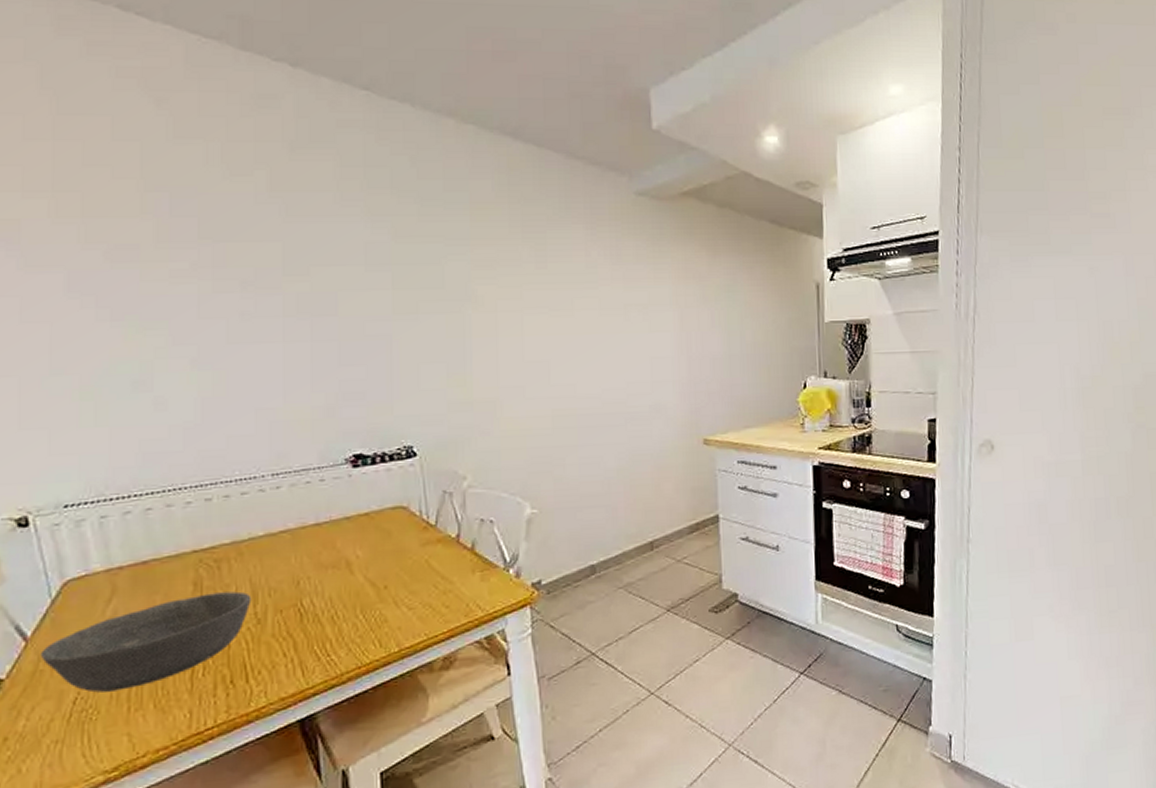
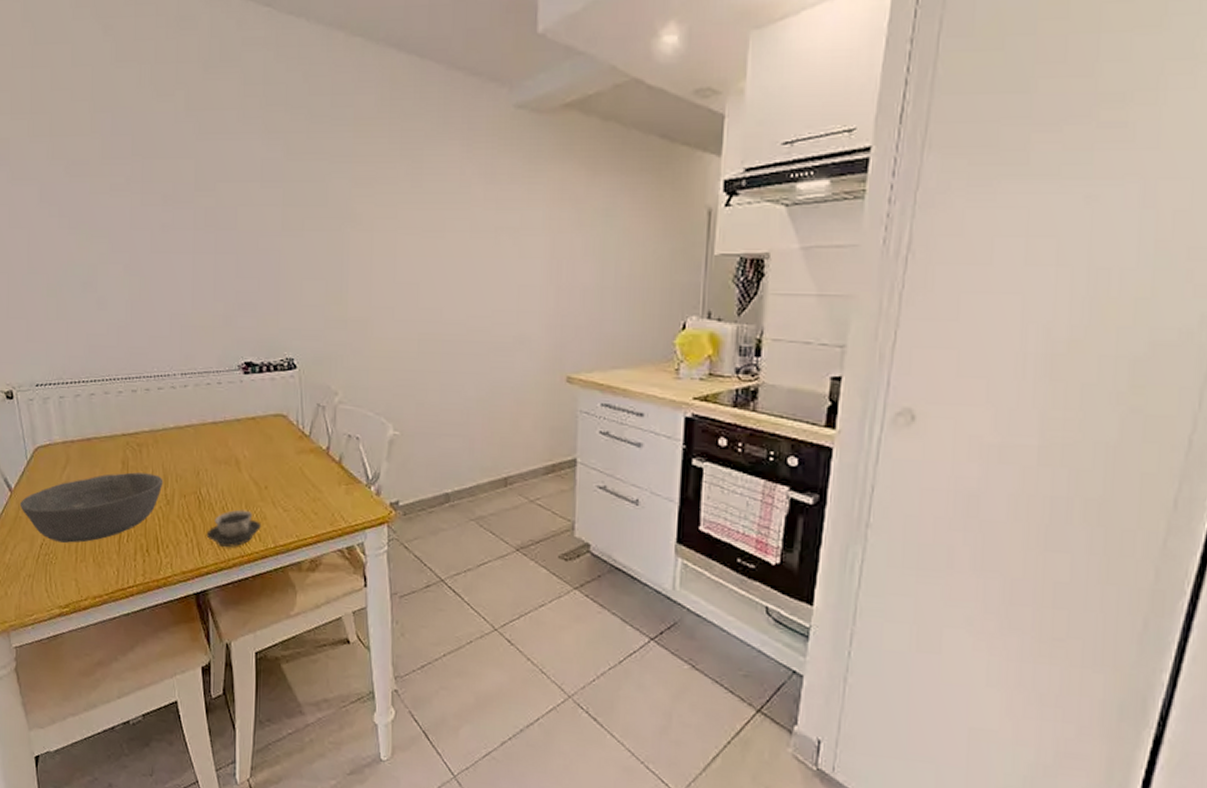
cup: none [311,615,381,661] -> present [206,509,261,547]

